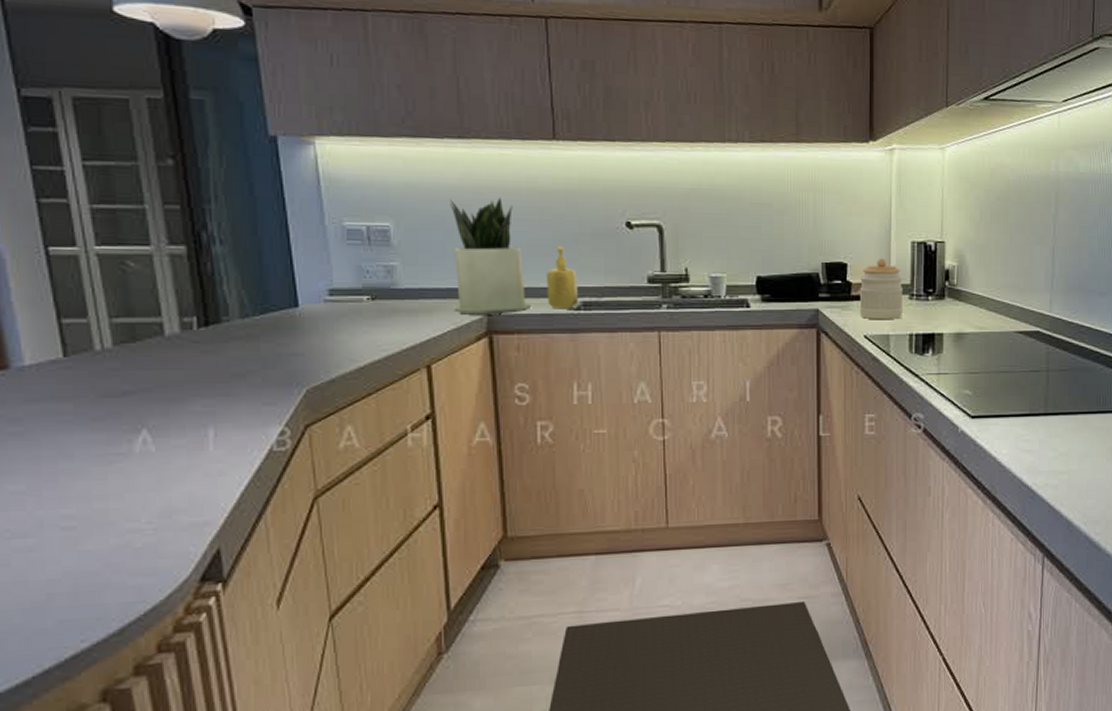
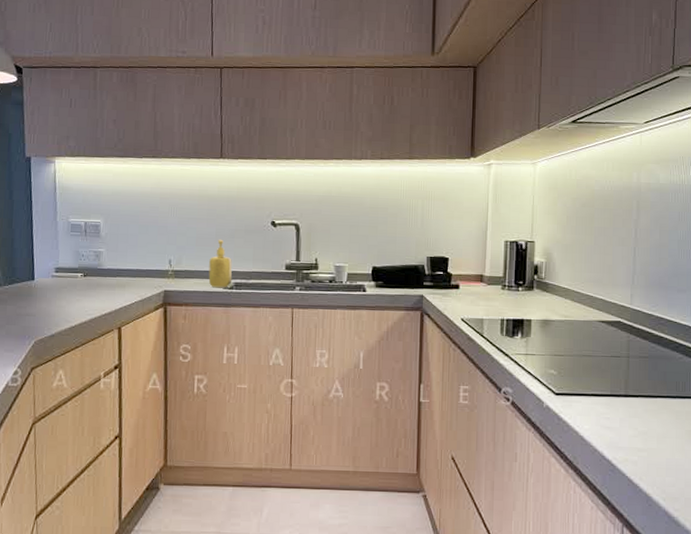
planter: present [450,197,532,315] -> none [139,201,197,291]
jar: present [859,258,904,319] -> none [457,254,497,306]

